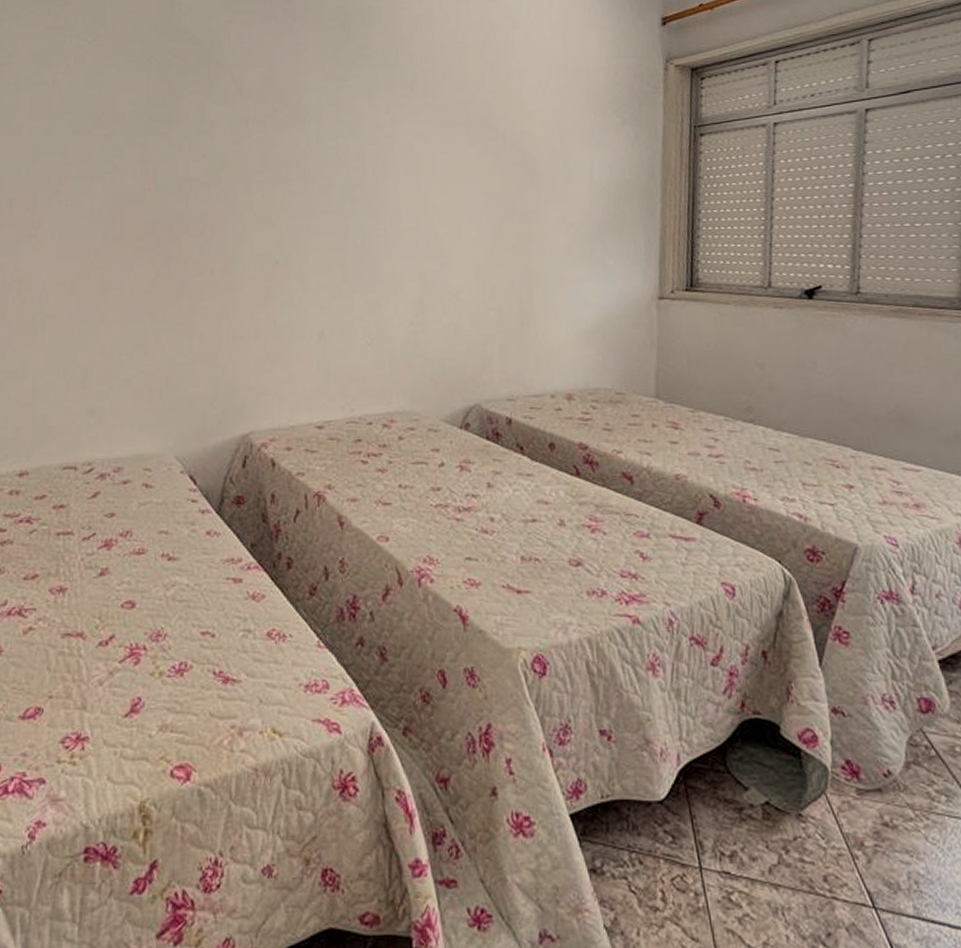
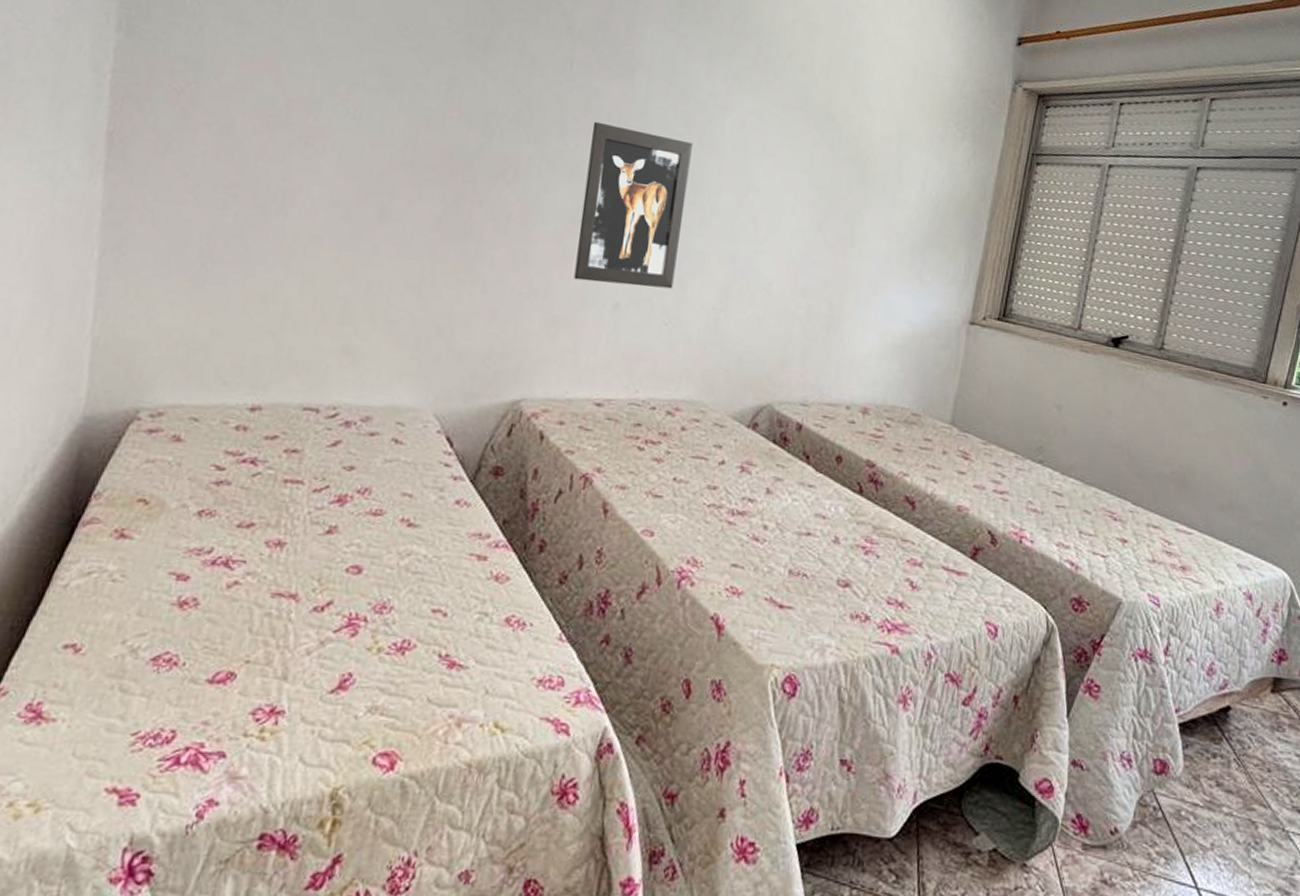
wall art: none [274,170,370,317] -> present [573,121,693,289]

